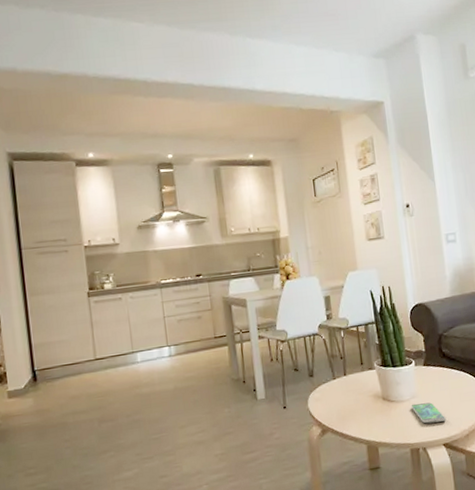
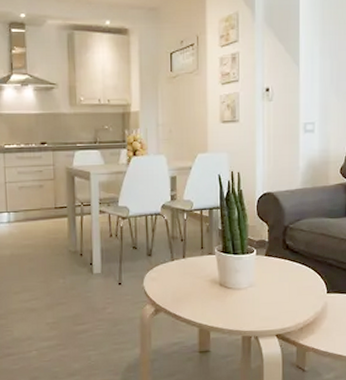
smartphone: present [411,402,446,424] -> none [247,292,281,313]

